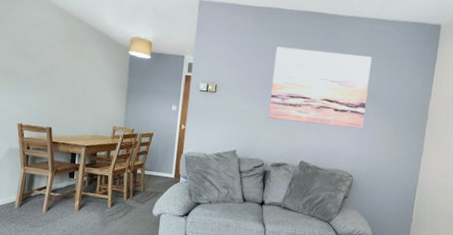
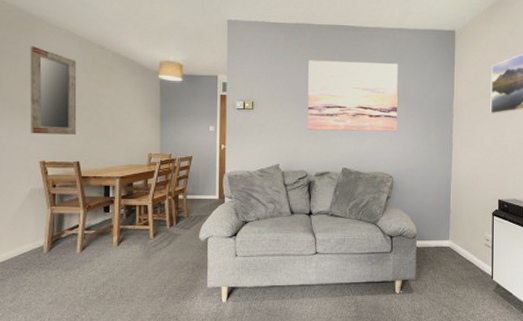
home mirror: none [12,15,56,102] -> present [30,46,77,135]

